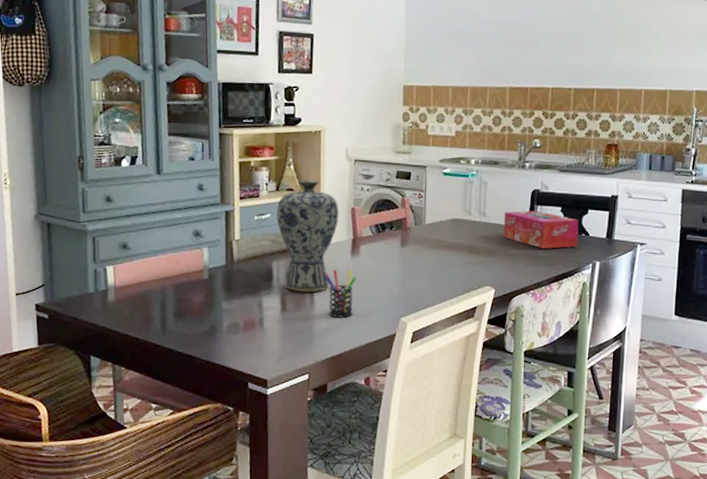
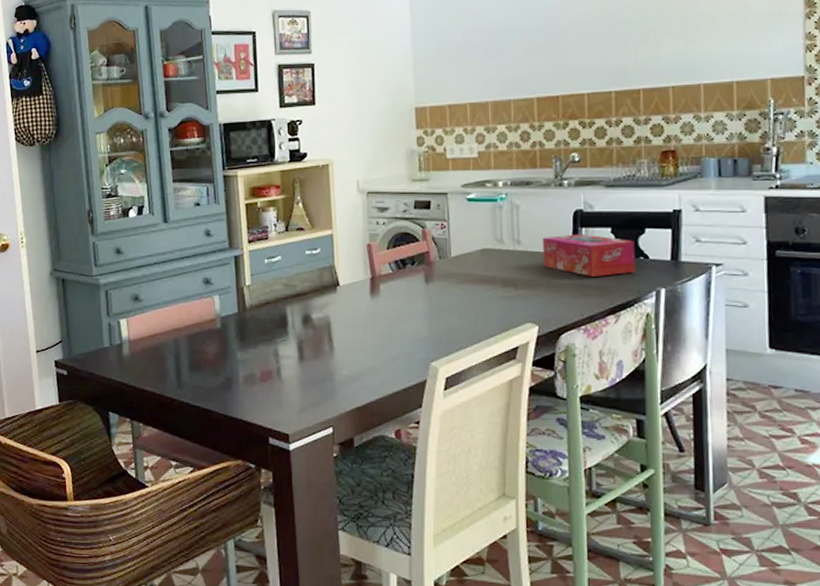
vase: present [276,179,339,293] -> none [288,217,354,338]
pen holder: present [324,269,357,318] -> none [342,311,378,364]

